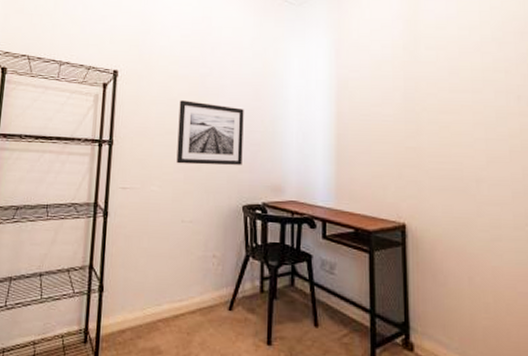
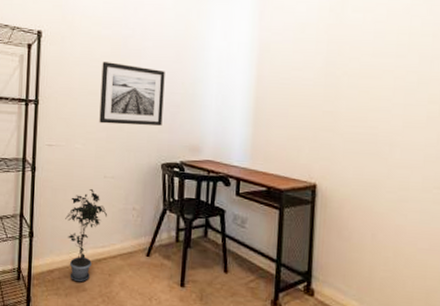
potted plant: none [139,234,186,344] -> present [65,188,108,282]

